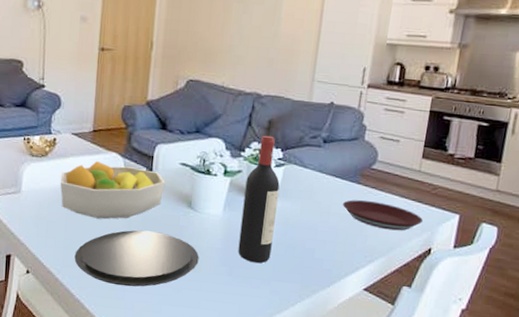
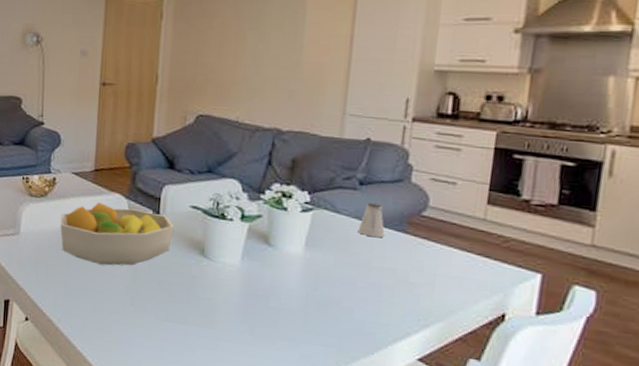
plate: present [74,230,199,287] -> none [75,278,215,342]
wine bottle: present [238,135,280,264] -> none [259,175,308,322]
saltshaker: none [320,157,343,188] -> present [357,202,385,238]
plate: present [343,200,424,231] -> none [387,252,493,291]

